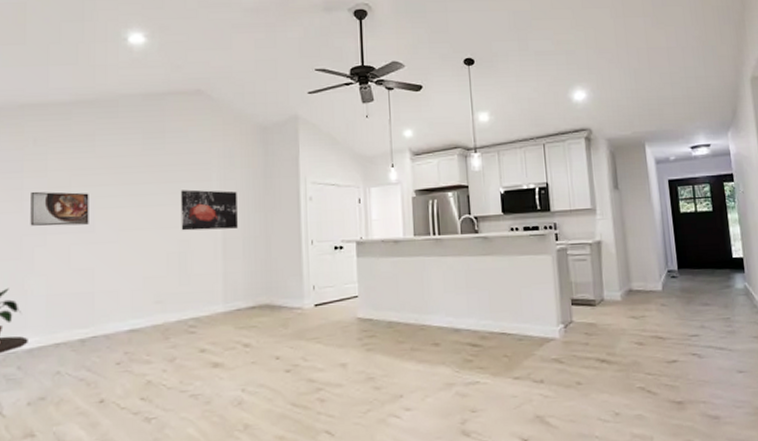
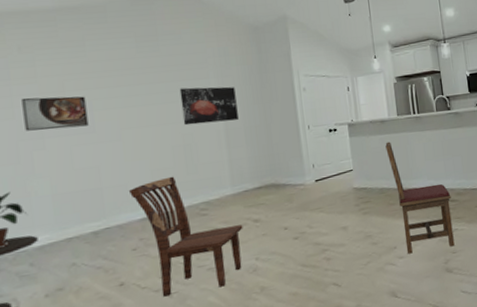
dining chair: none [119,286,232,421] -> present [128,176,243,297]
dining chair: none [398,266,475,407] -> present [385,141,455,254]

